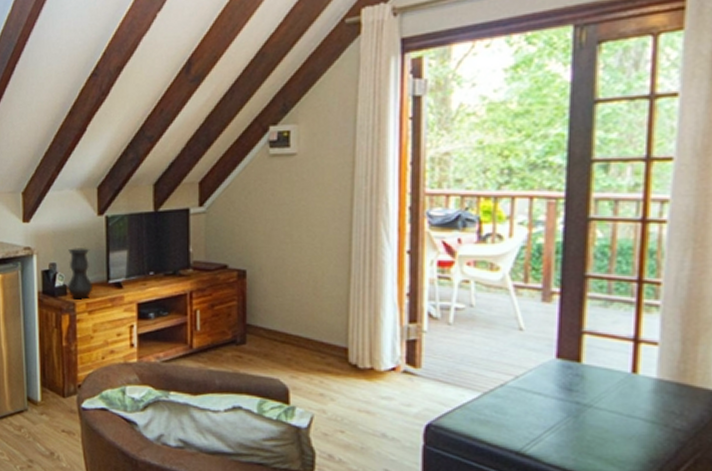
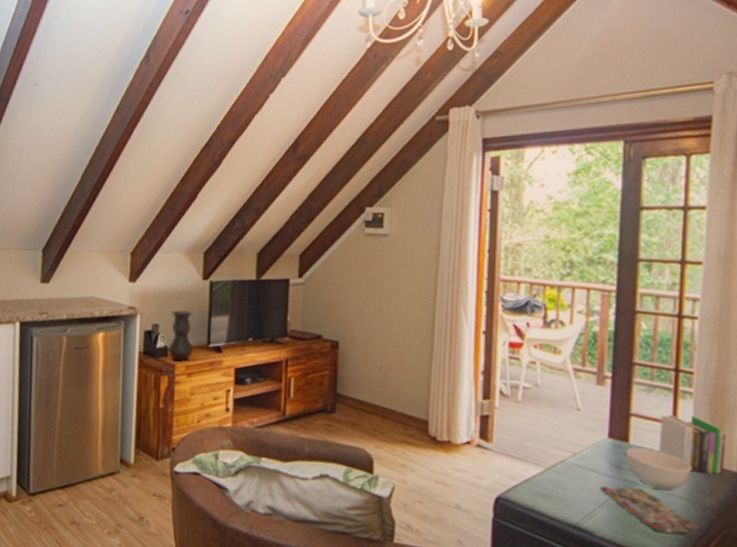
magazine: none [546,409,670,460] -> present [599,485,702,536]
bowl: none [577,368,658,413] -> present [626,447,692,491]
books: none [617,330,700,393] -> present [658,414,726,475]

